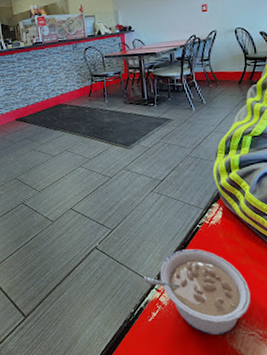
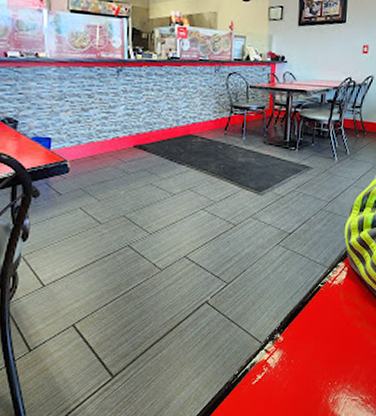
legume: present [144,249,251,336] -> none [254,309,361,400]

